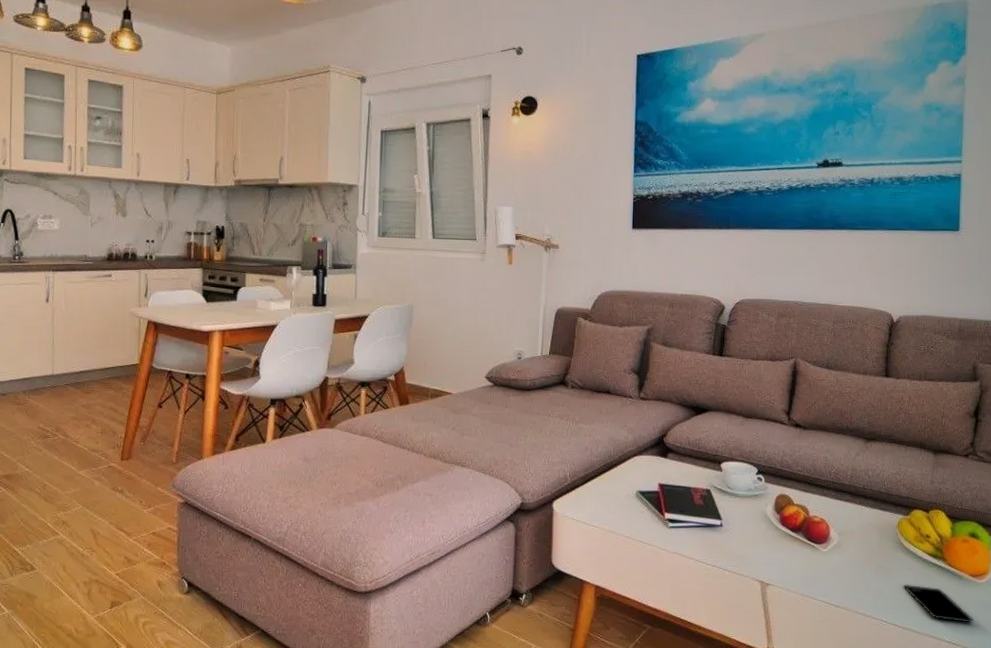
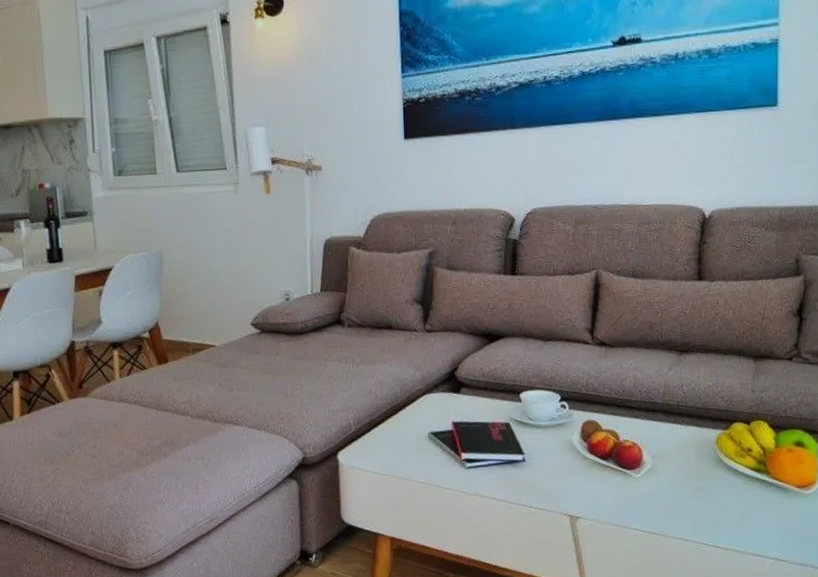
smartphone: present [904,584,975,623] -> none [725,502,802,537]

